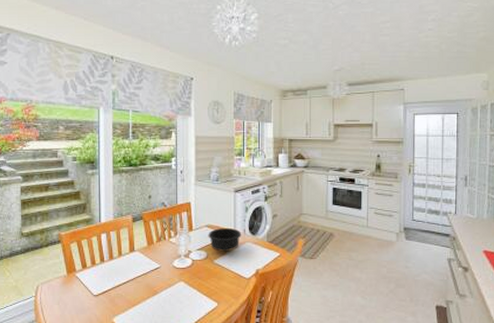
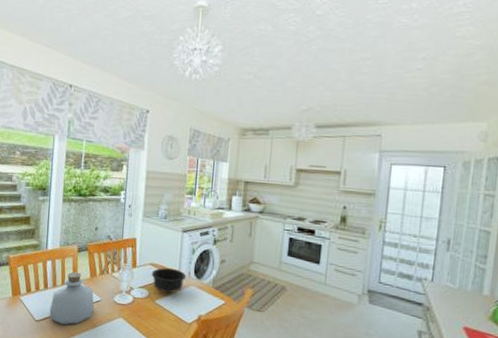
bottle: none [108,242,154,296] -> present [49,272,95,325]

